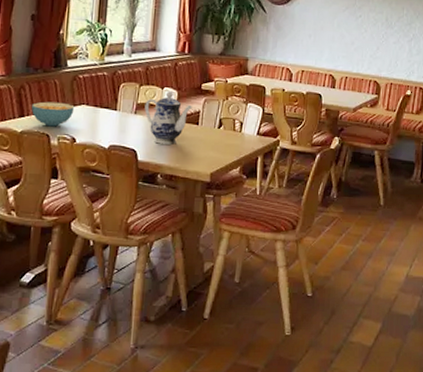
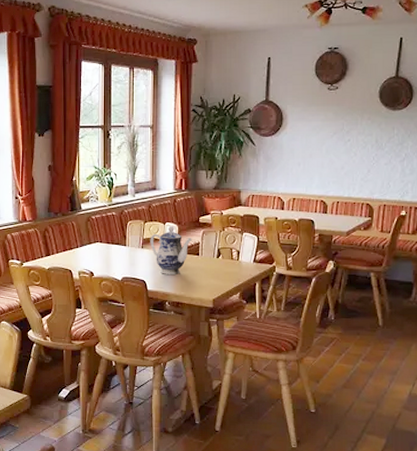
cereal bowl: present [32,101,75,127] -> none [56,241,90,263]

